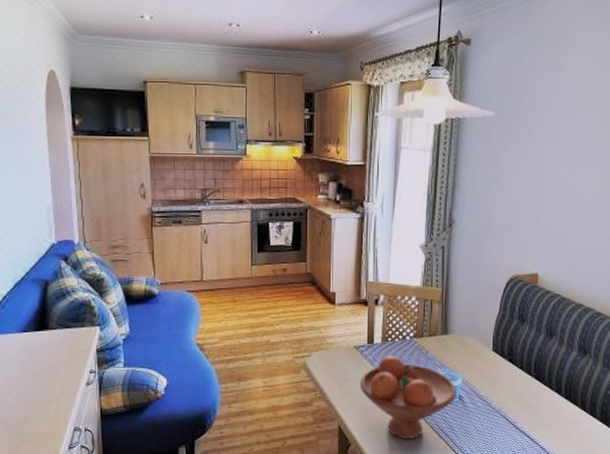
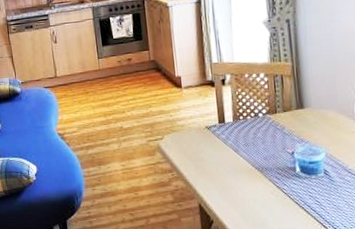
fruit bowl: present [359,355,456,440] -> none [215,133,321,216]

